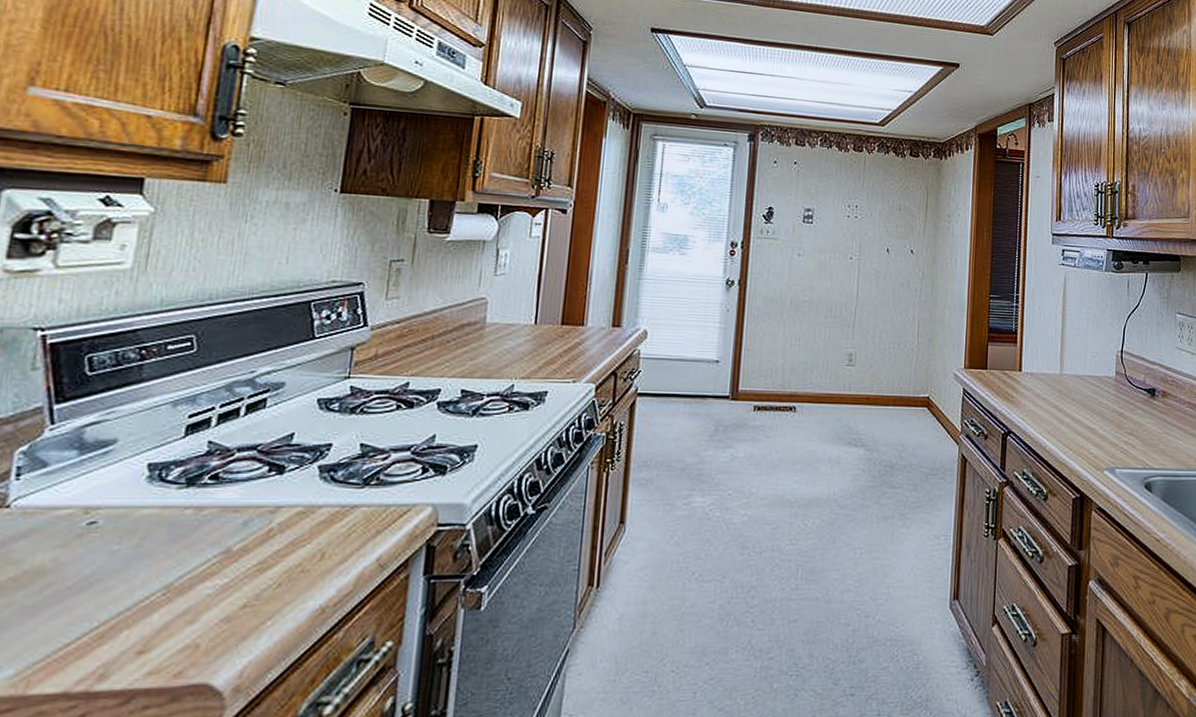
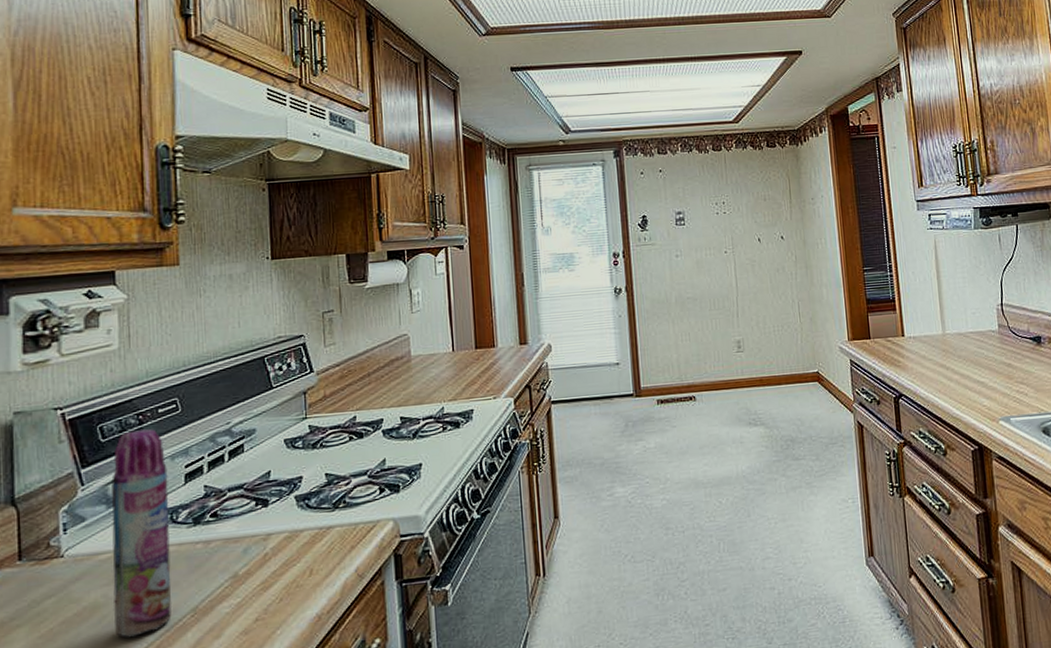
whipped cream can: none [59,367,167,612] -> present [111,429,172,637]

